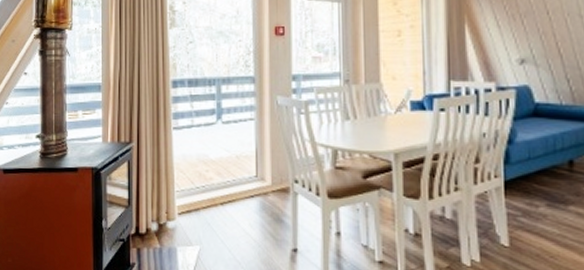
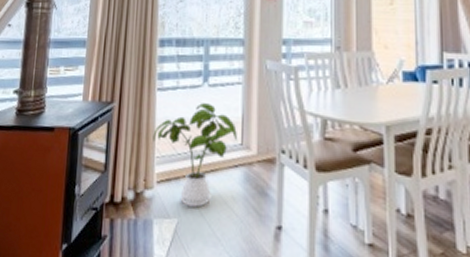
house plant: none [172,140,251,235] -> present [153,103,237,208]

